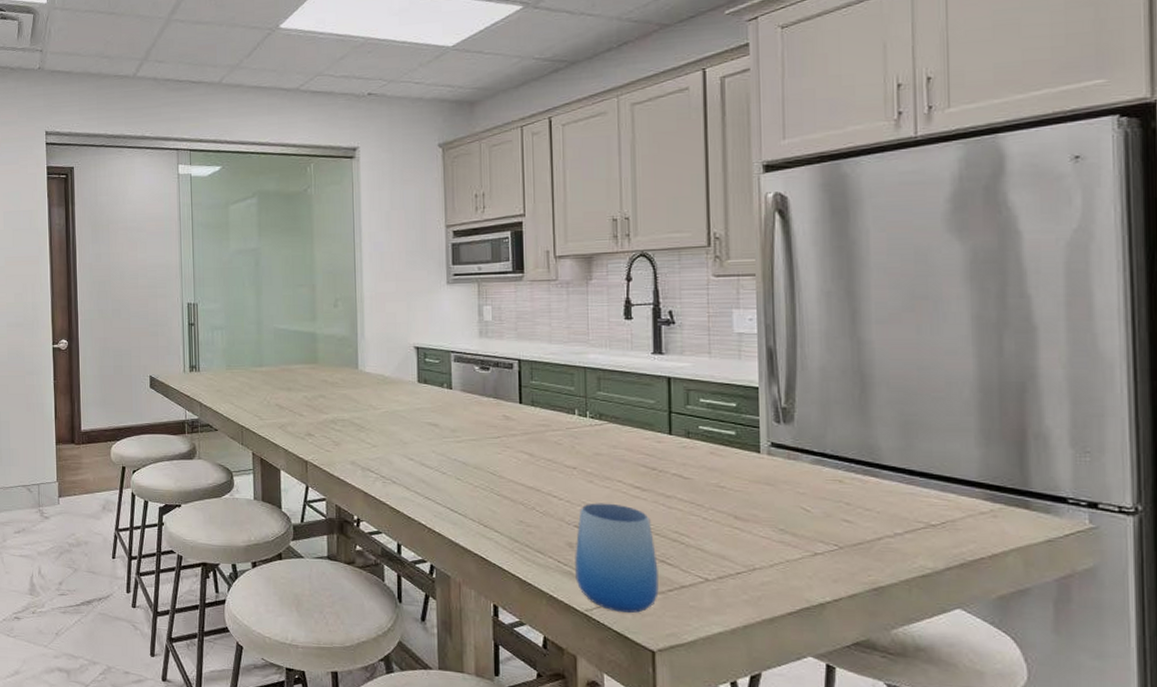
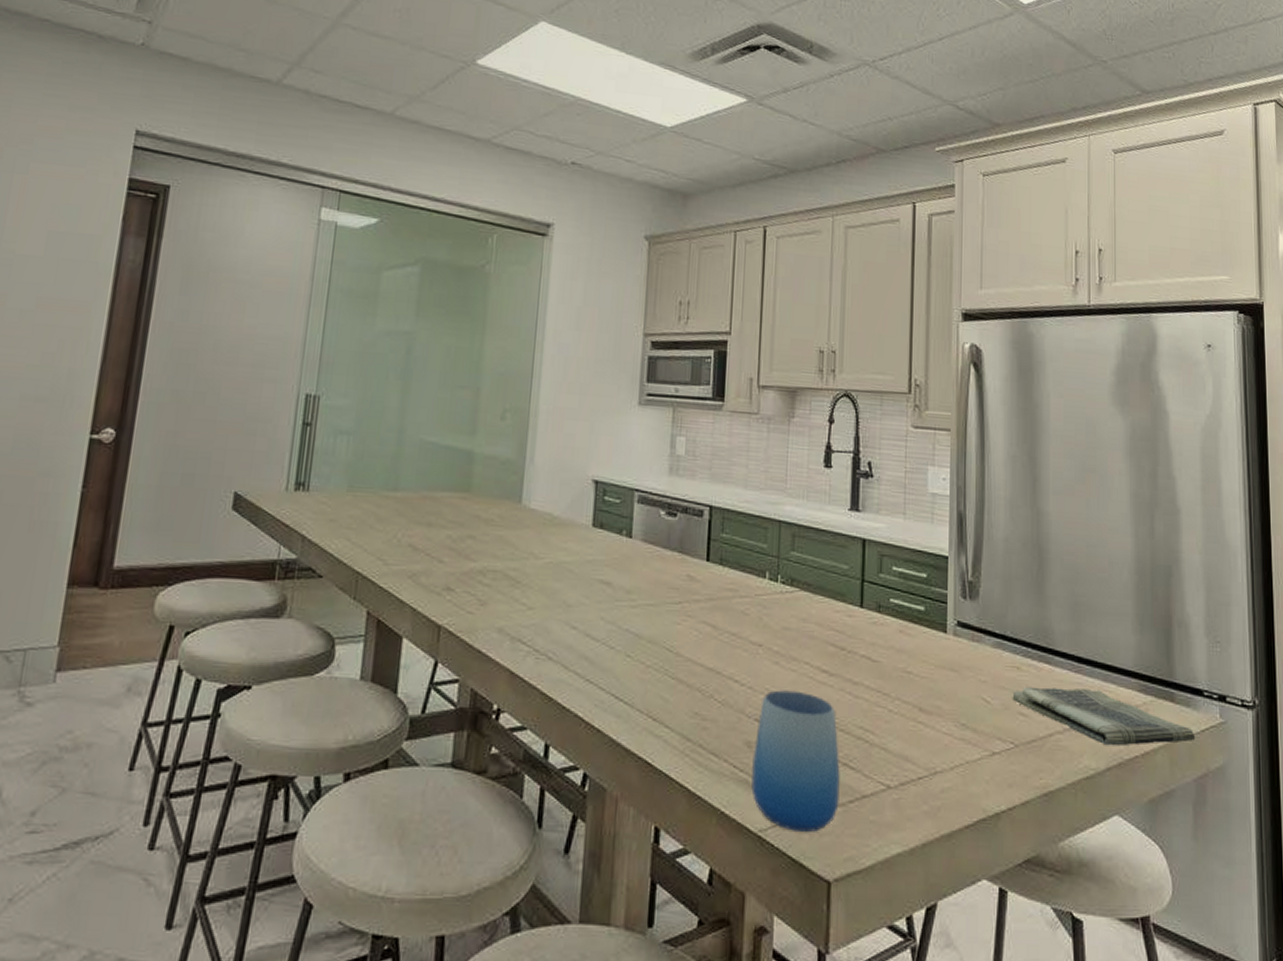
dish towel: none [834,497,1057,549] -> present [1012,686,1196,746]

